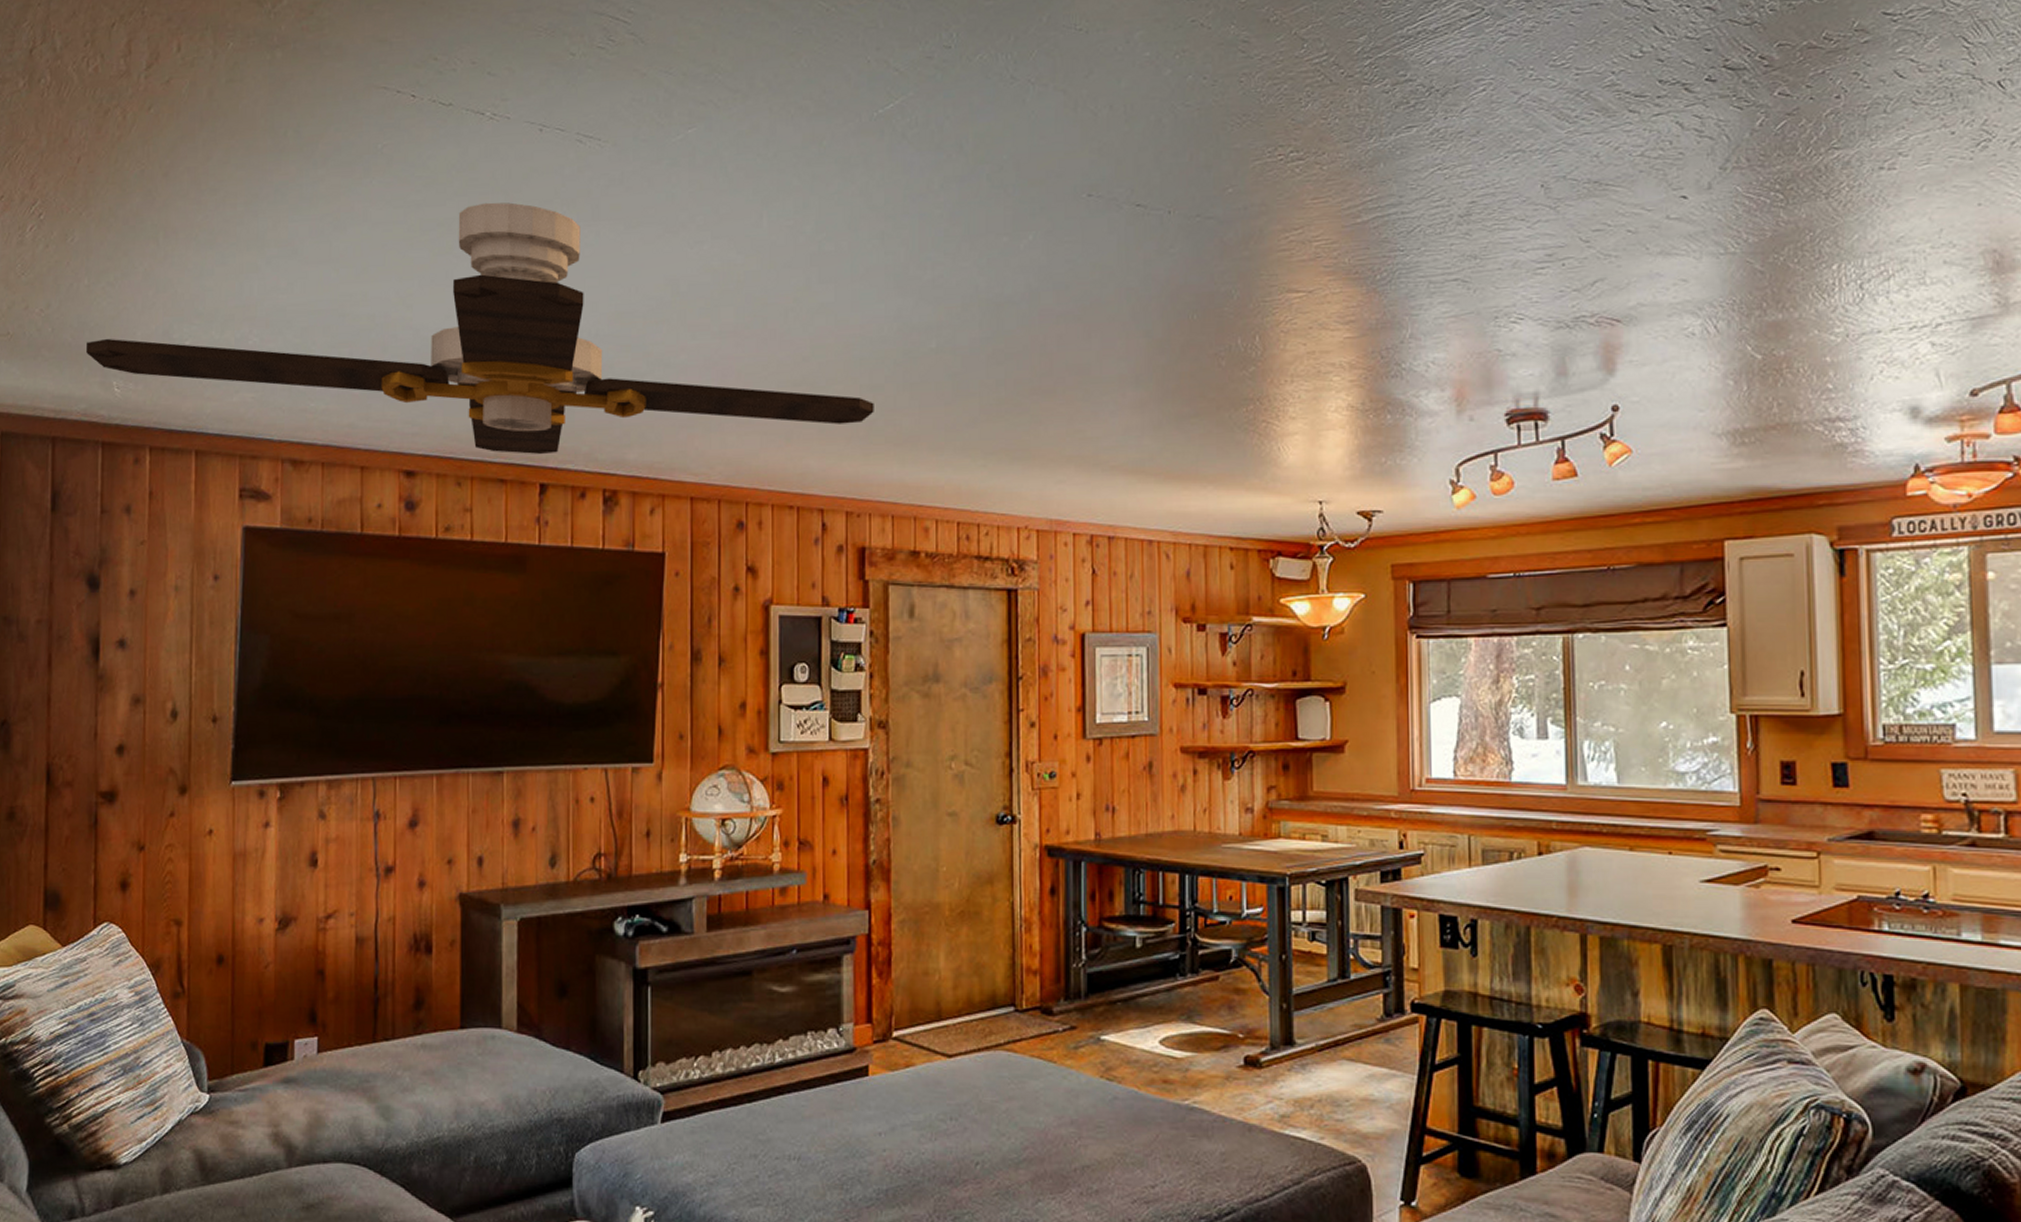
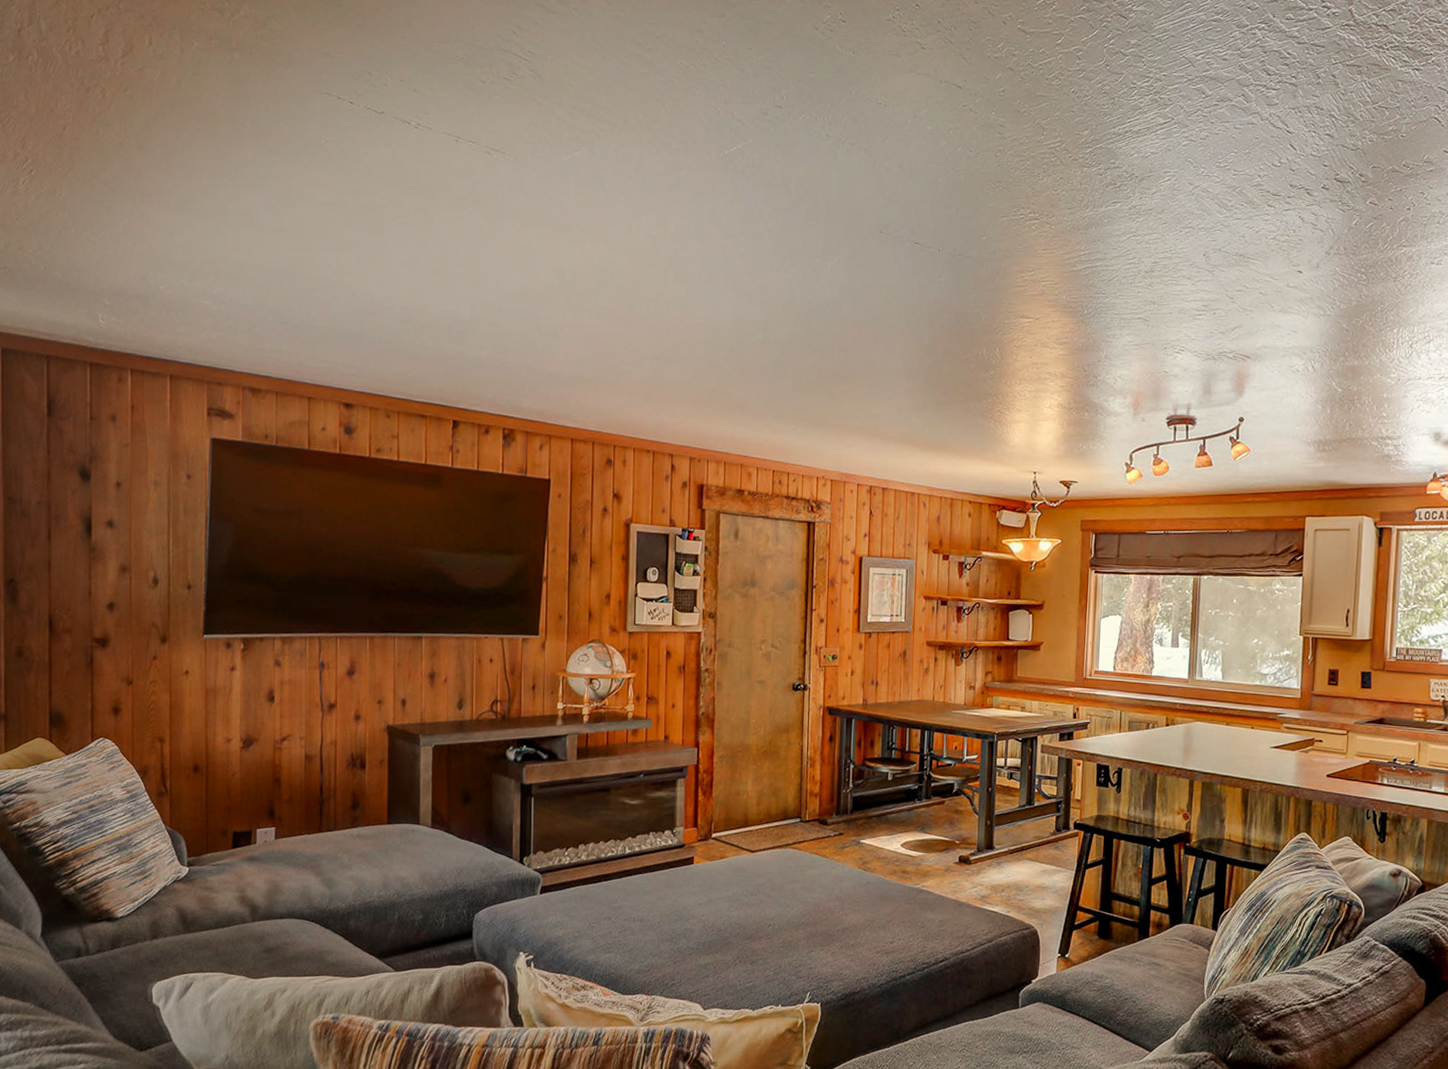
ceiling fan: present [86,202,874,455] -> none [75,195,714,398]

